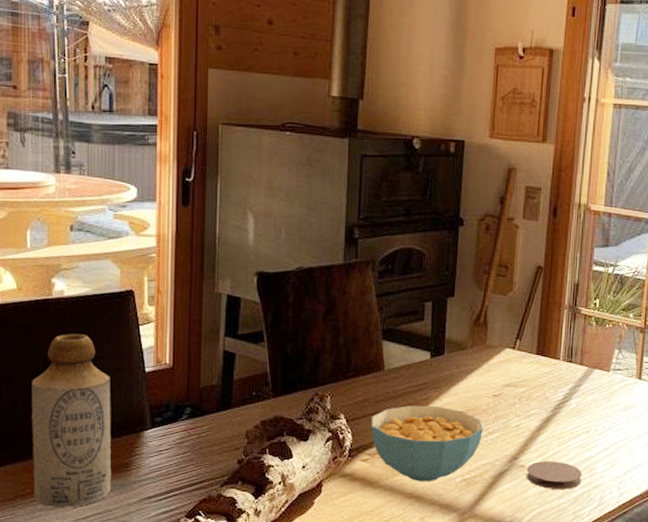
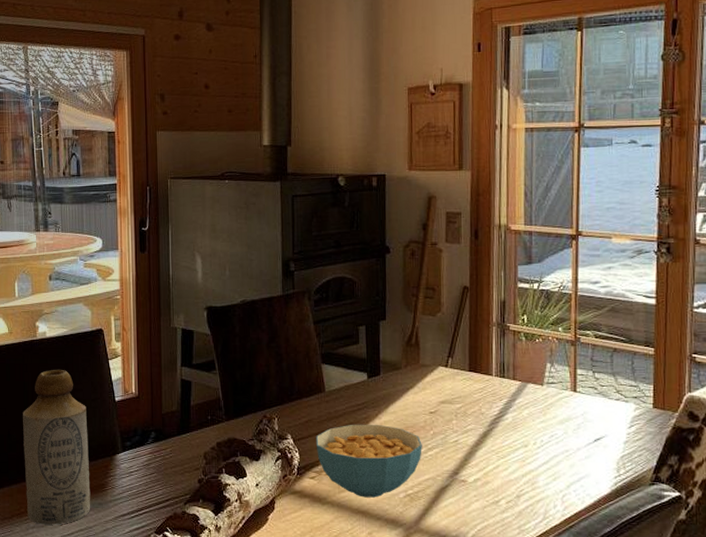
coaster: present [526,460,582,490] -> none [467,475,524,504]

